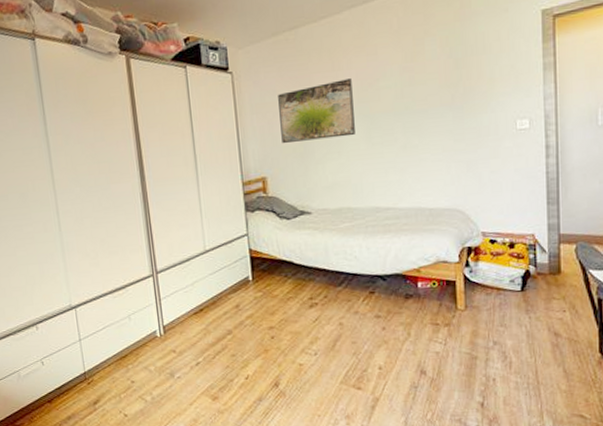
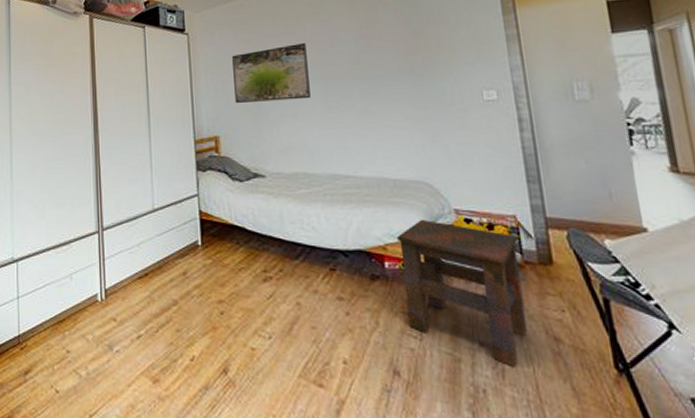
side table: none [430,242,534,360] -> present [397,219,528,368]

